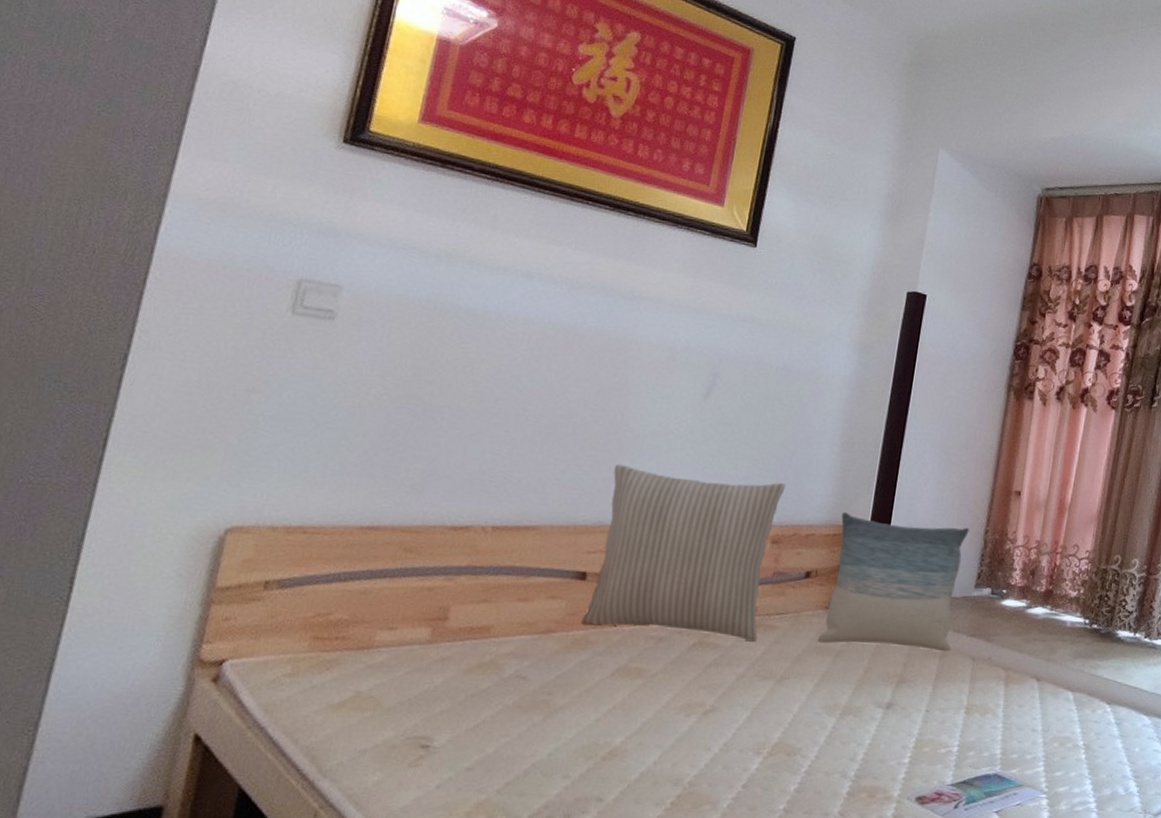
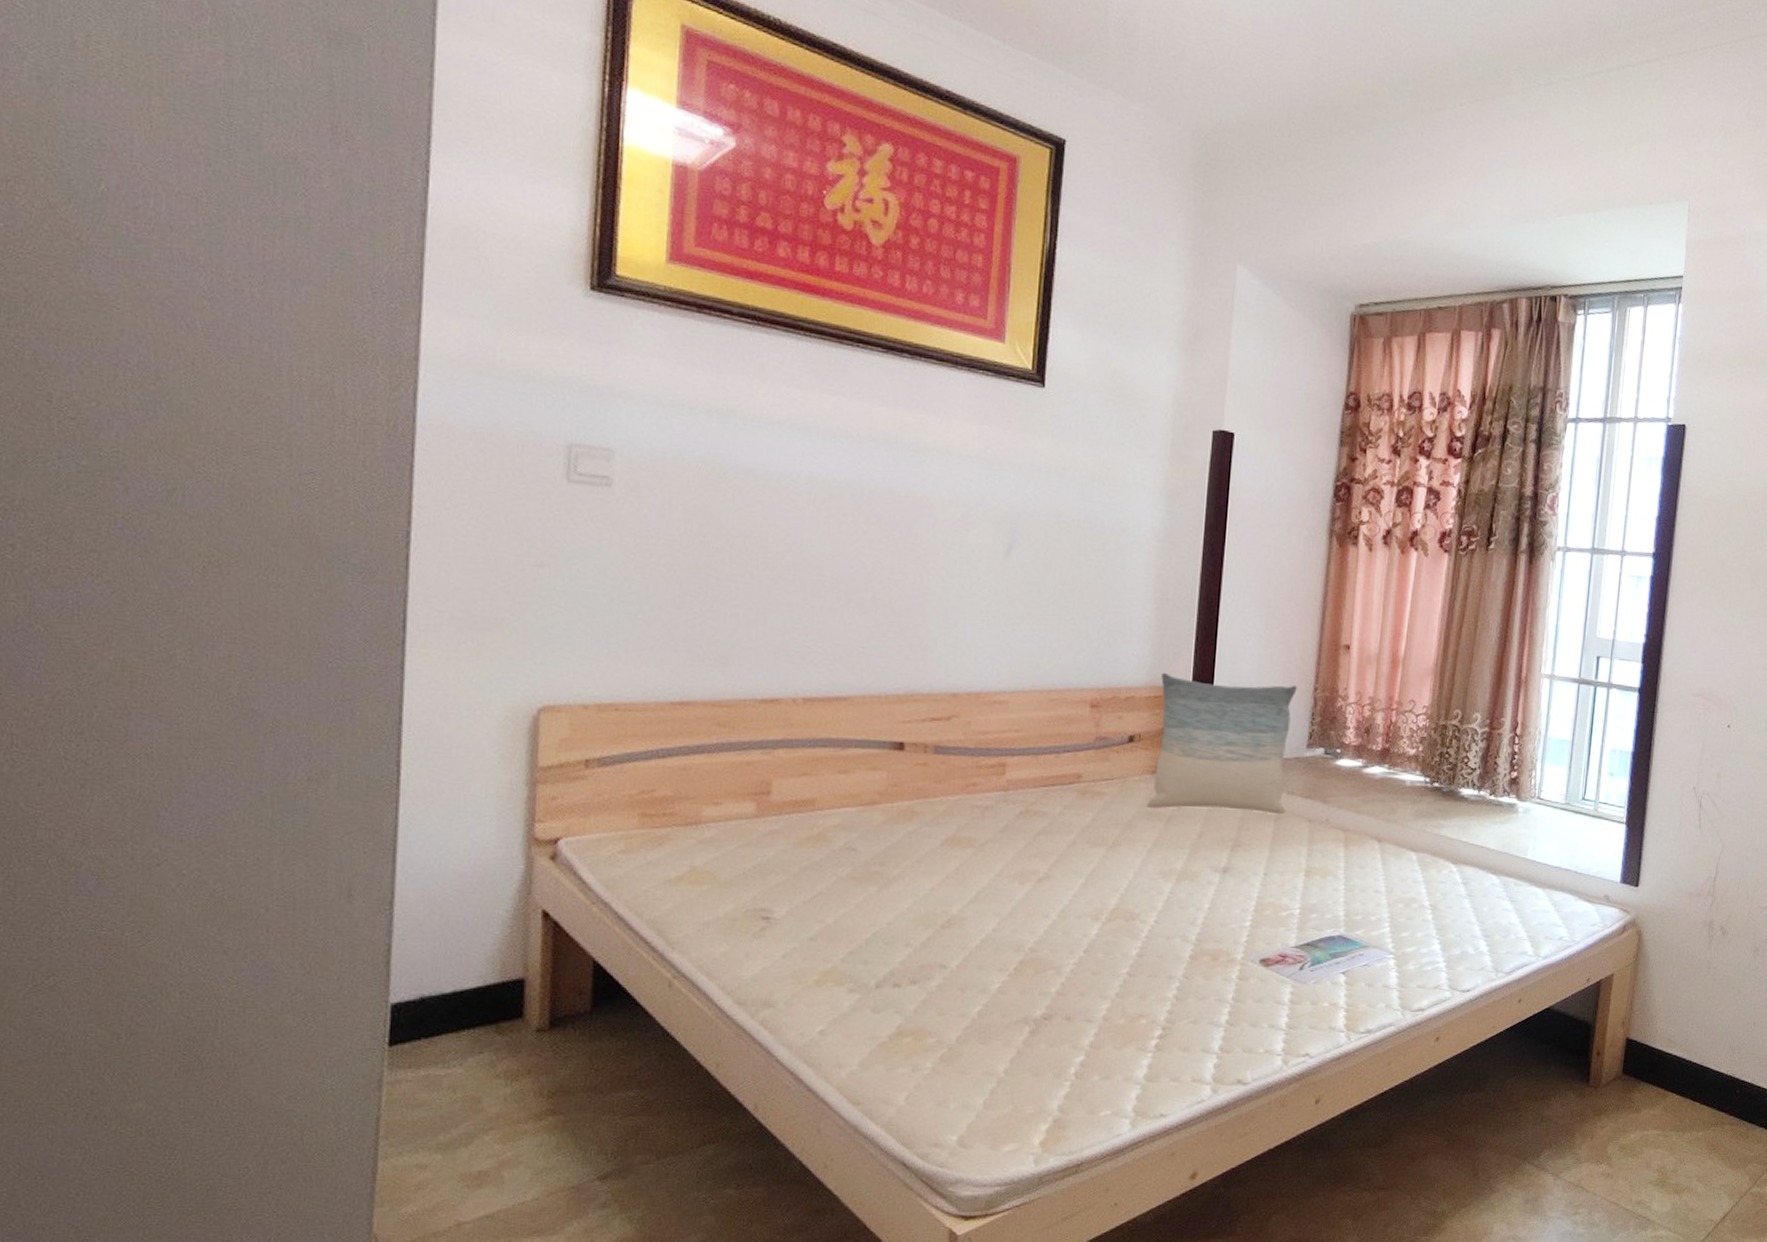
pillow: present [581,464,786,642] -> none [905,629,1100,809]

